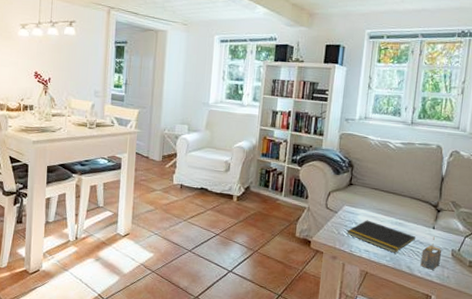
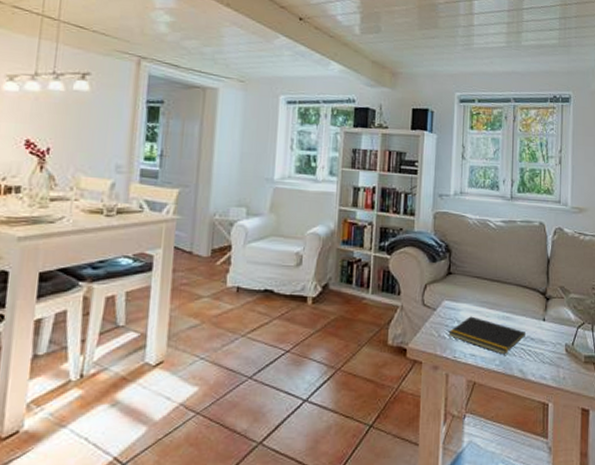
architectural model: present [420,237,442,270] -> none [533,330,554,371]

